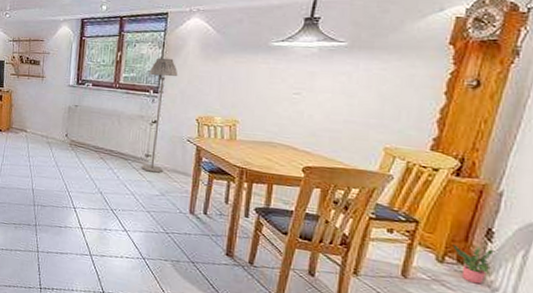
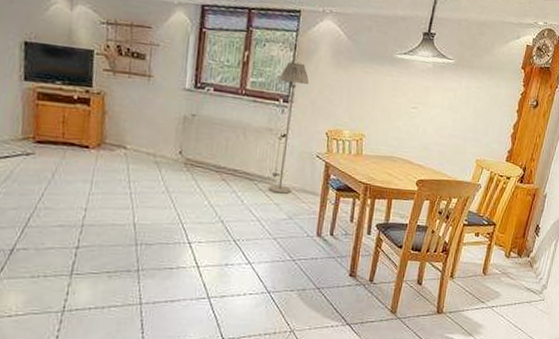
potted plant: present [453,245,494,285] -> none [516,241,539,272]

